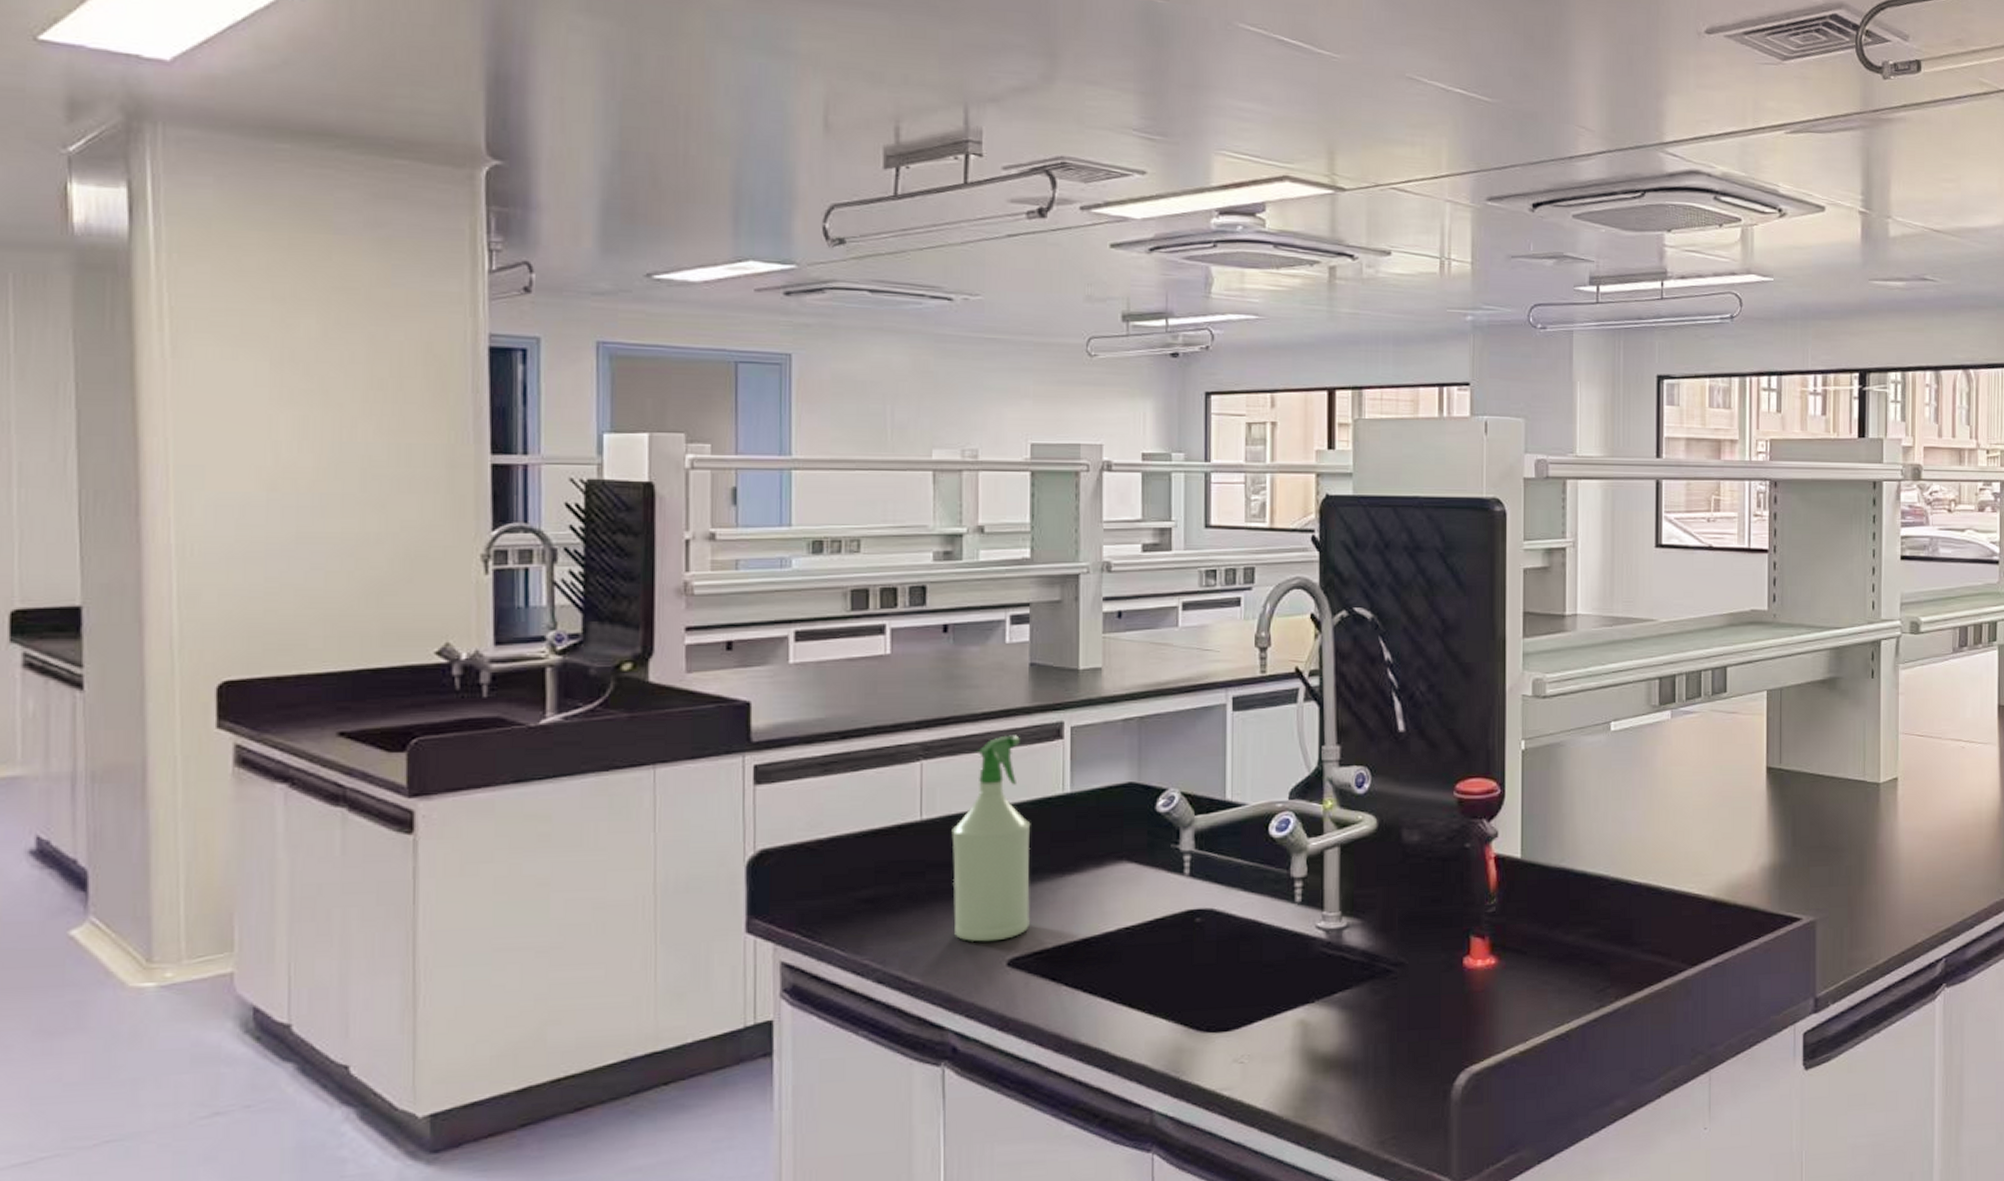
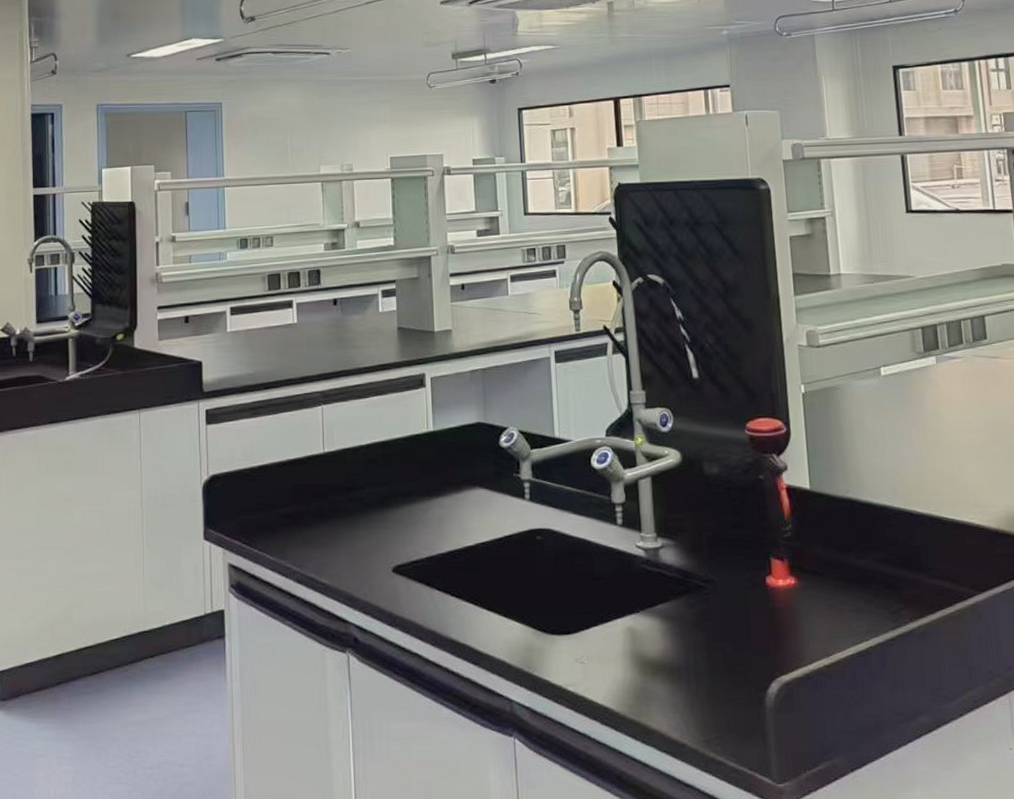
spray bottle: present [951,735,1031,942] -> none [346,384,408,552]

